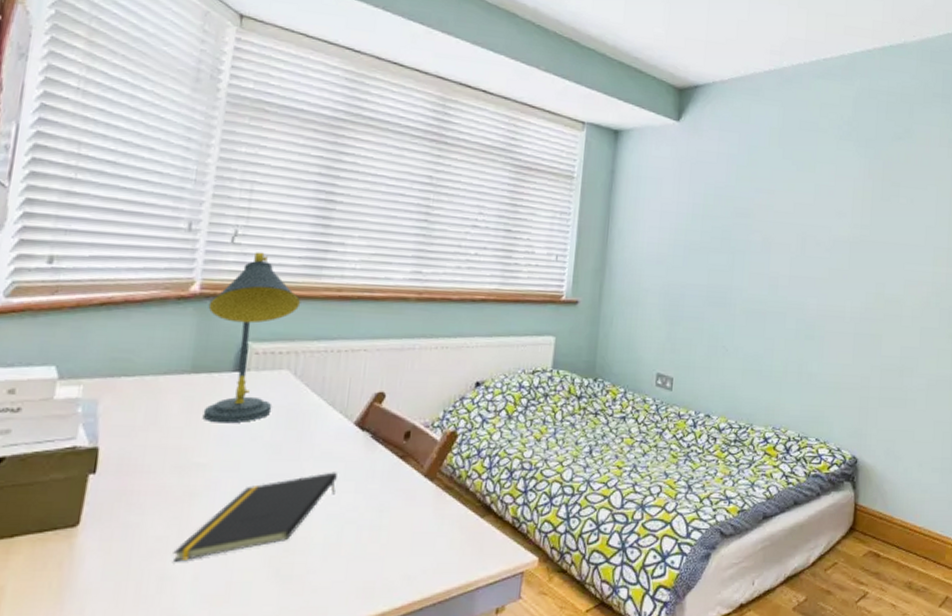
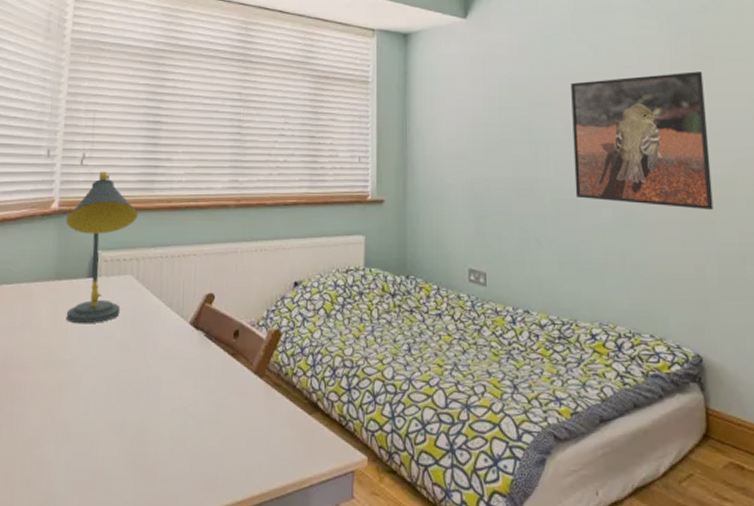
notepad: present [173,472,337,562] -> none [48,368,178,449]
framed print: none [764,195,889,325] -> present [571,71,713,210]

